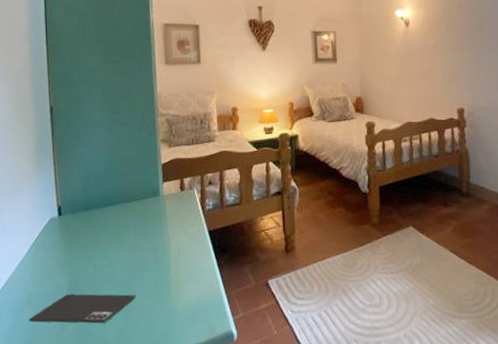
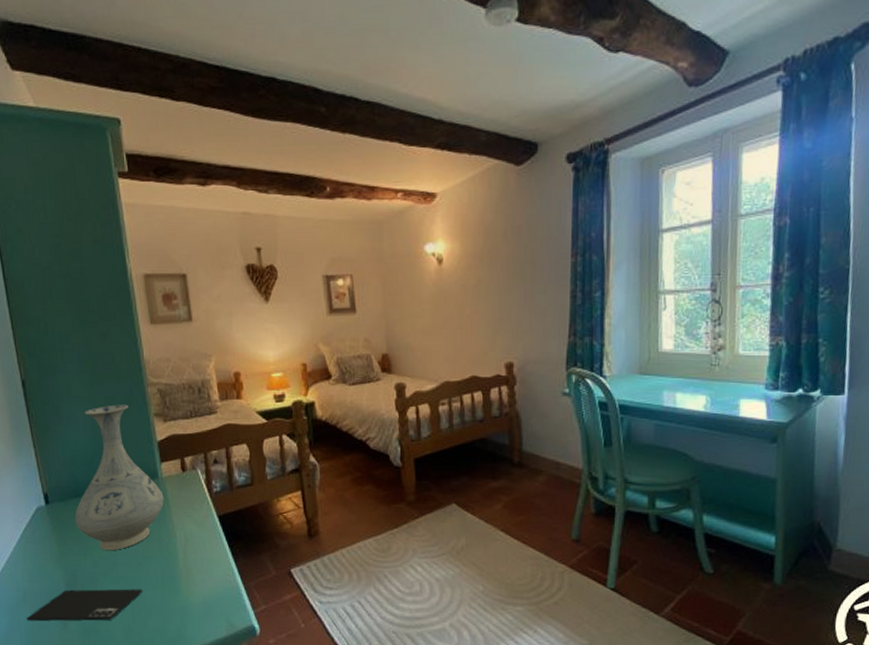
vase: none [83,131,163,259] -> present [75,404,164,550]

